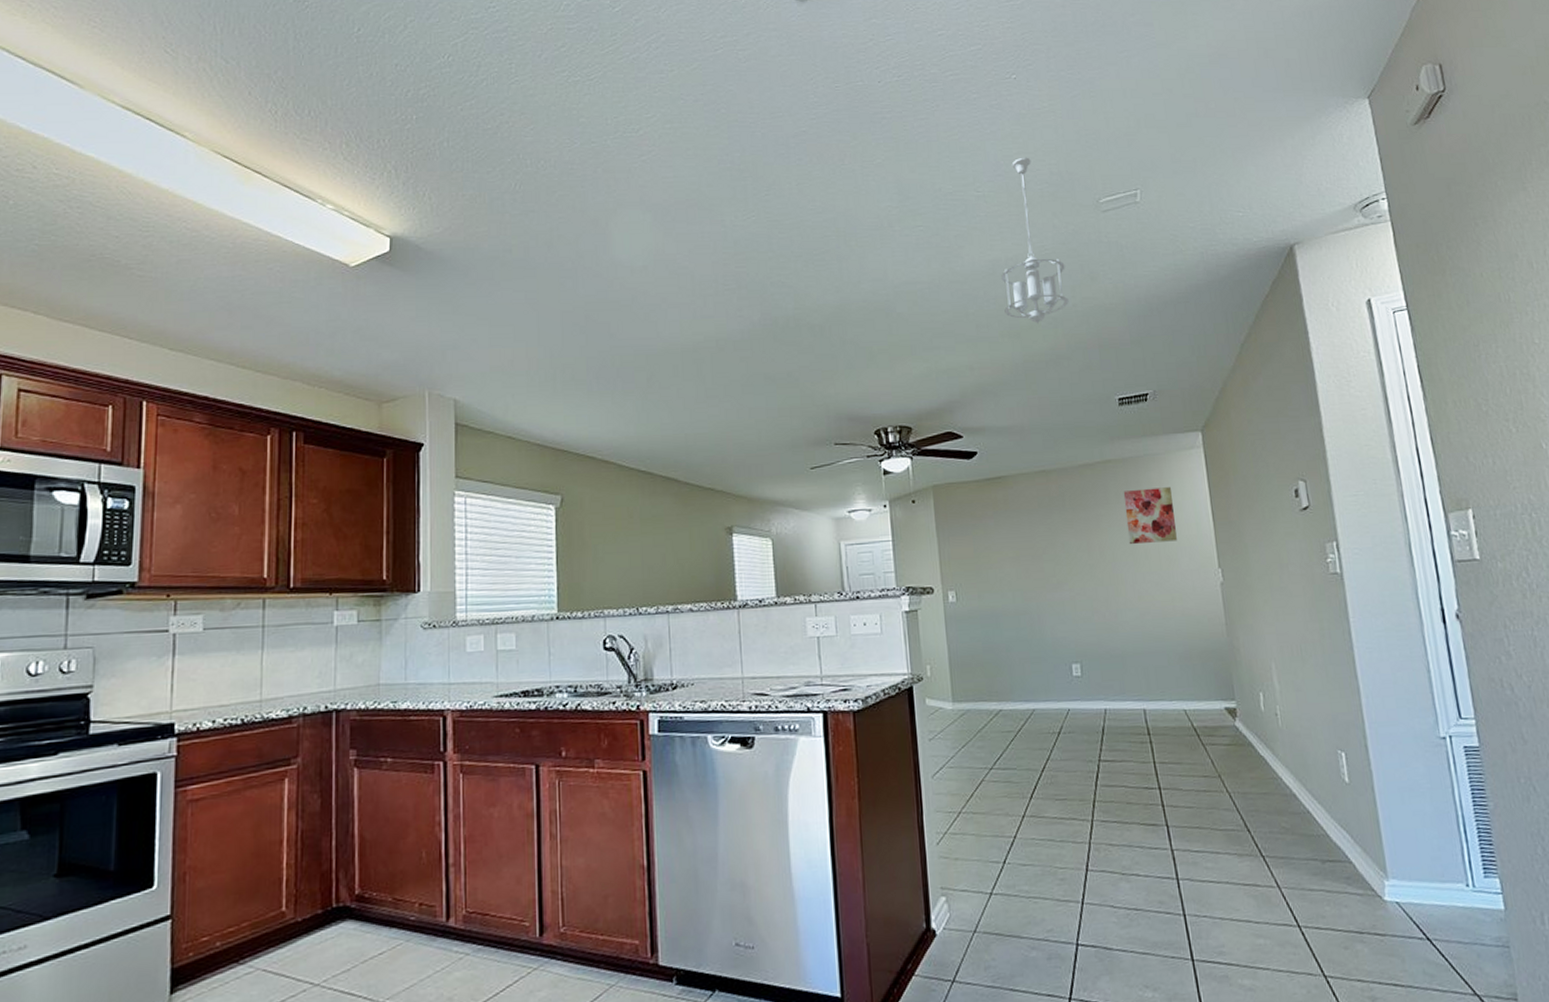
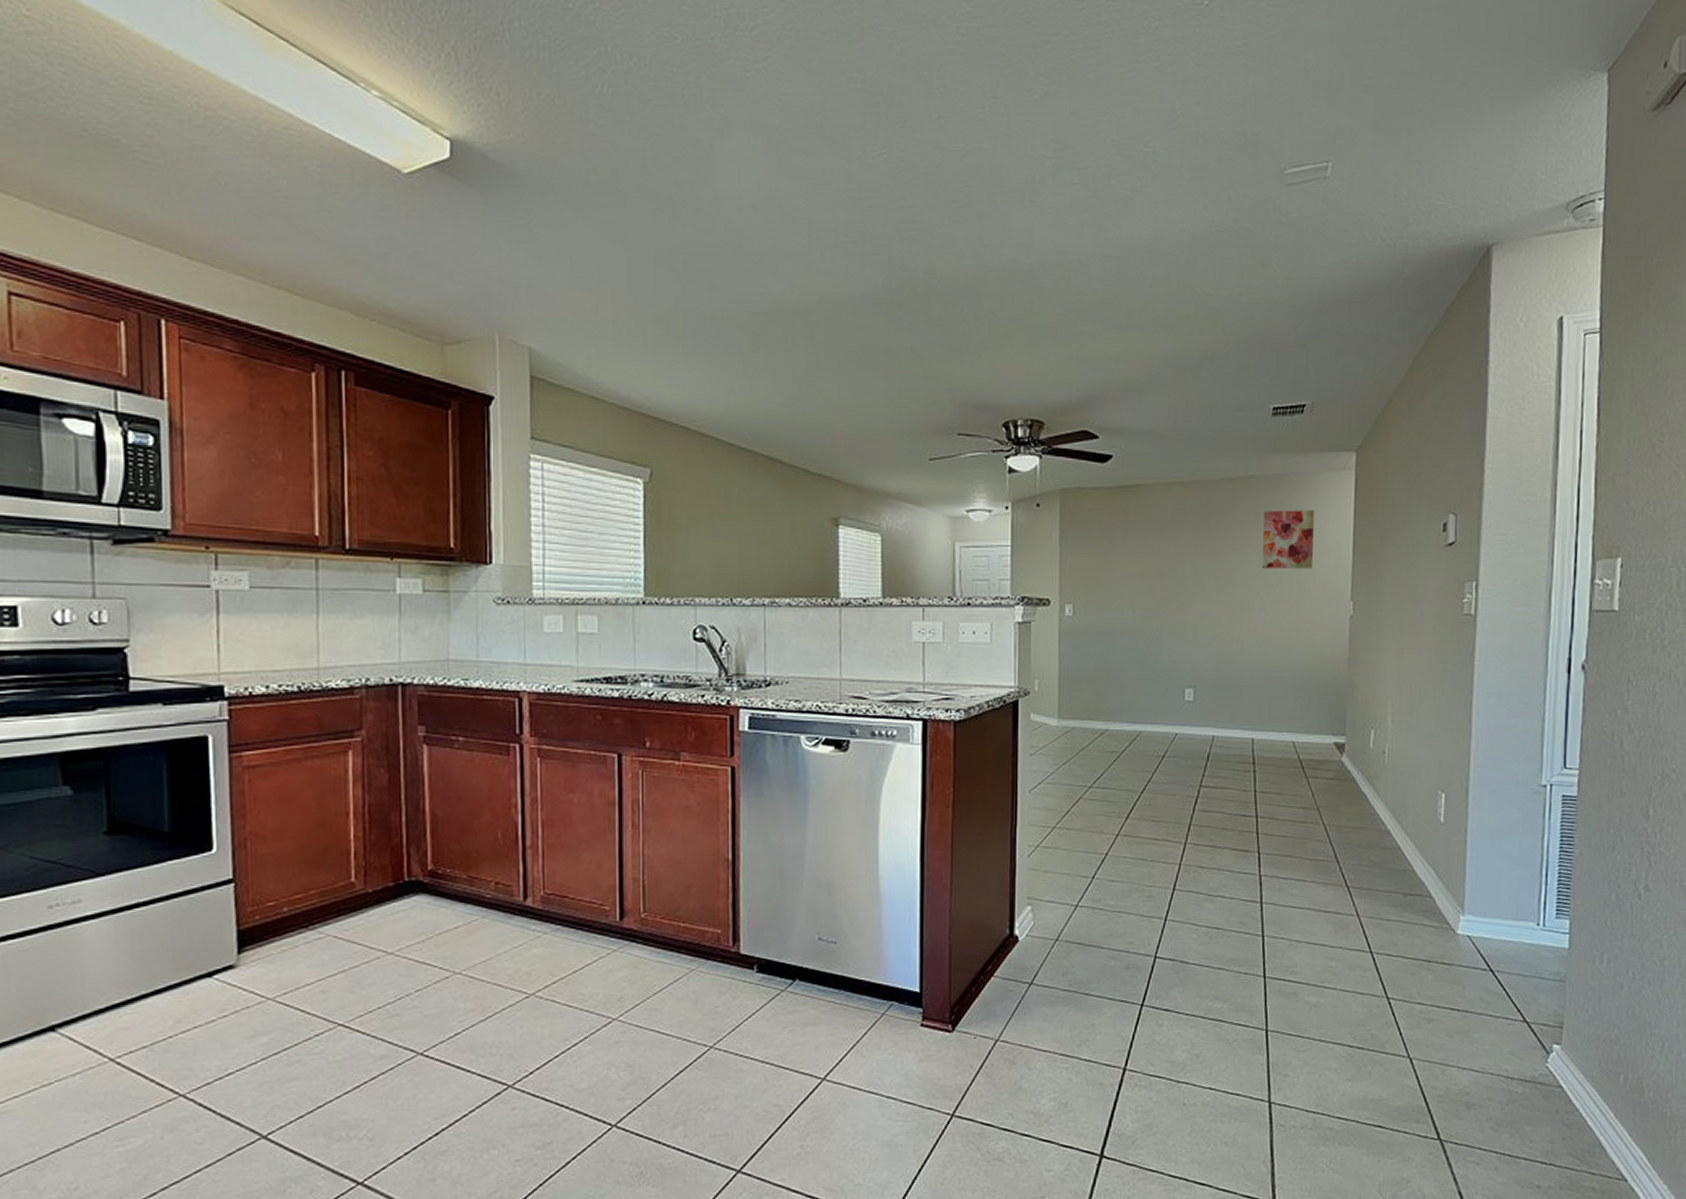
pendant light: present [1001,157,1069,324] -> none [1161,108,1235,314]

